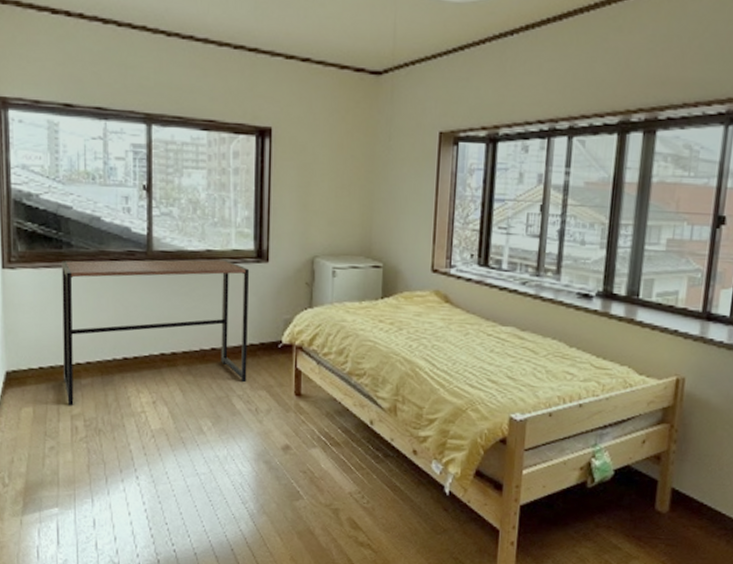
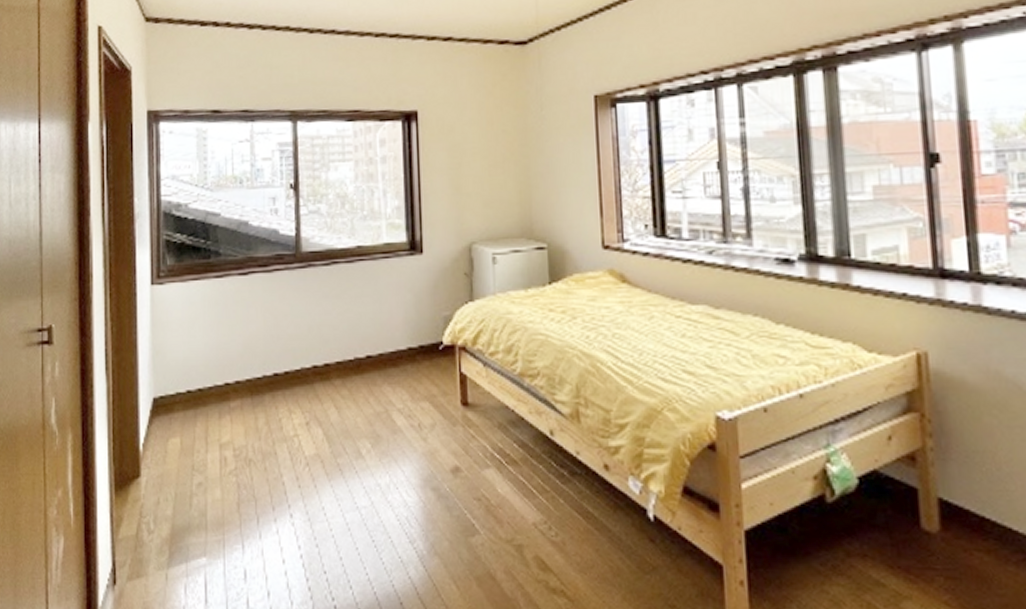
desk: present [61,259,249,406] -> none [210,255,407,434]

